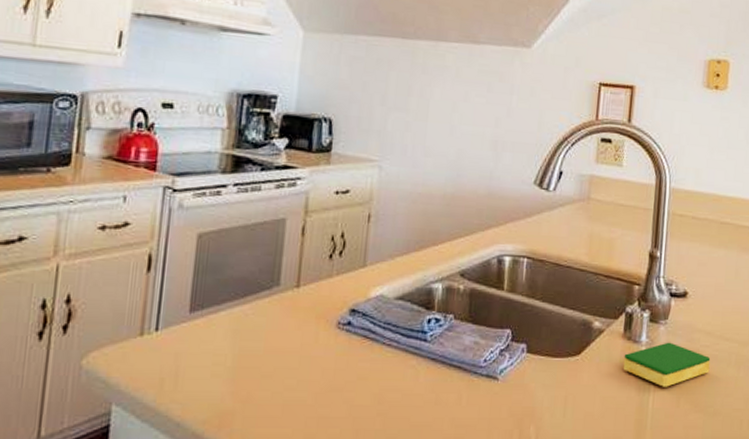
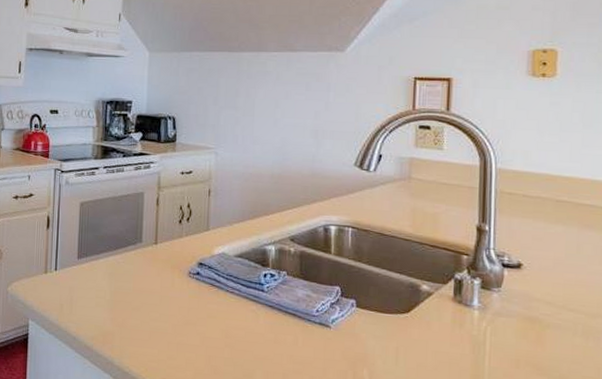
dish sponge: present [623,342,711,387] -> none [454,308,553,349]

